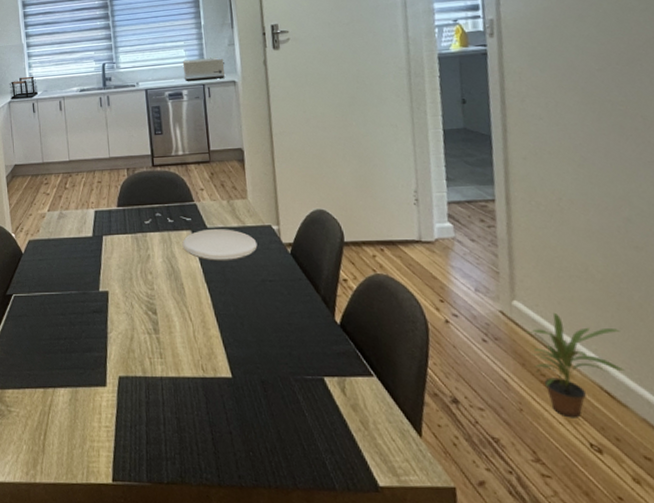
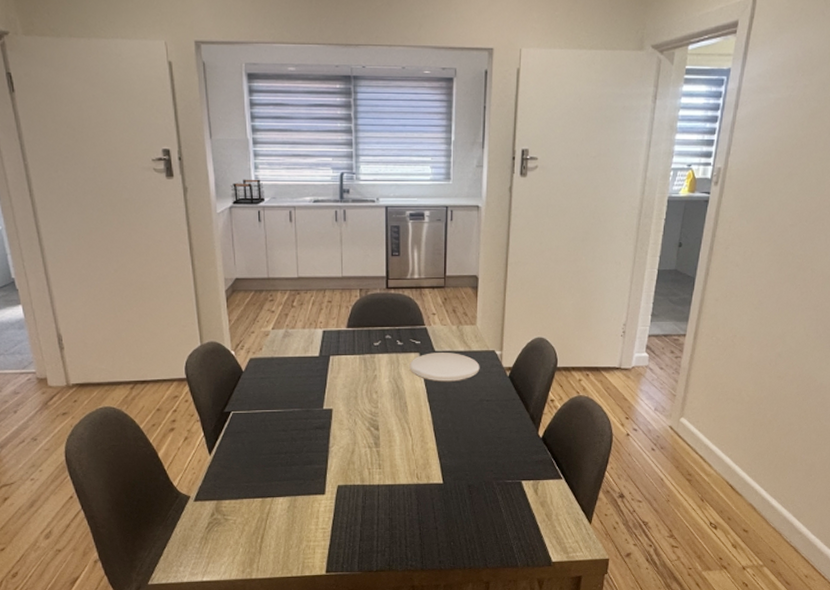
toaster: present [182,57,225,81] -> none [427,178,470,202]
potted plant: present [526,312,625,418] -> none [685,427,751,505]

